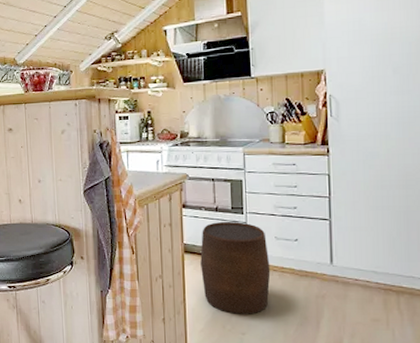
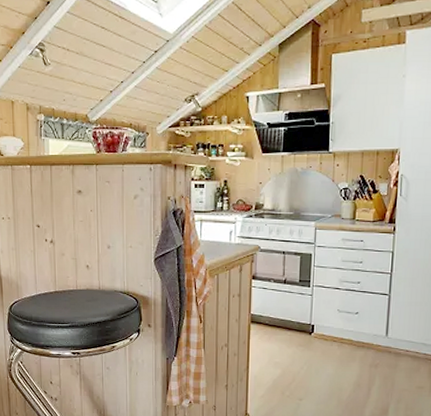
stool: present [200,221,271,314] -> none [265,293,331,382]

